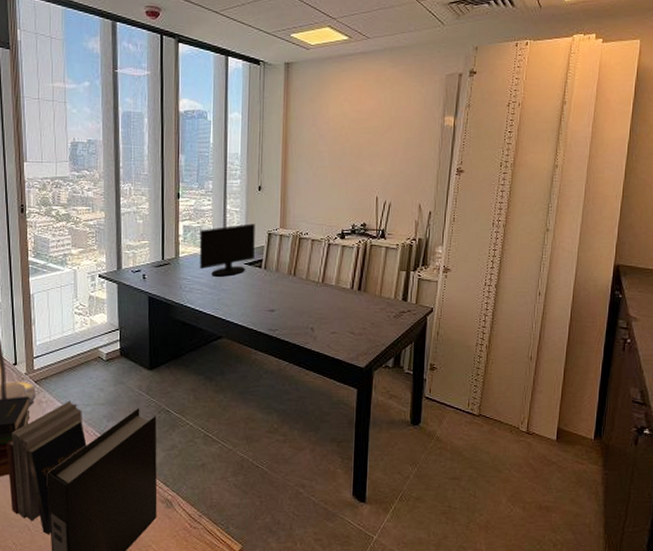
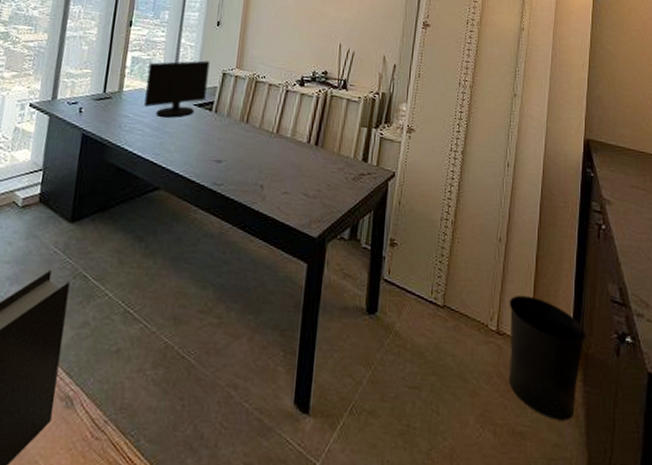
waste bin: none [537,402,608,496] -> present [509,294,586,421]

